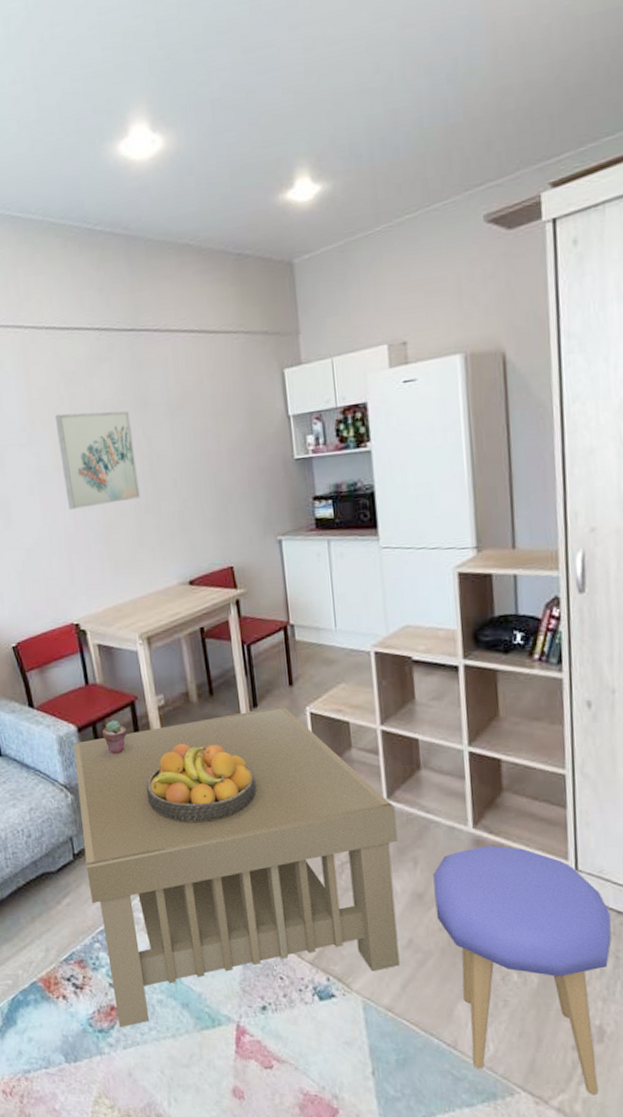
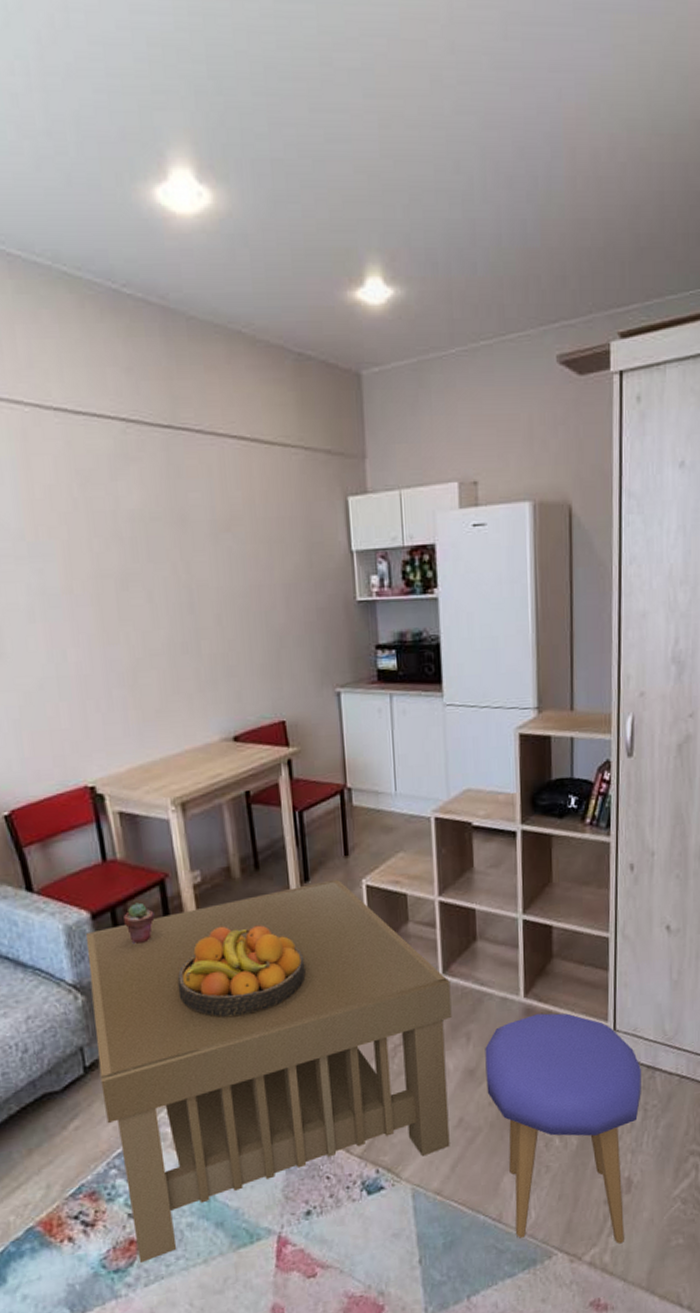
wall art: present [55,411,140,510] -> none [66,522,176,644]

